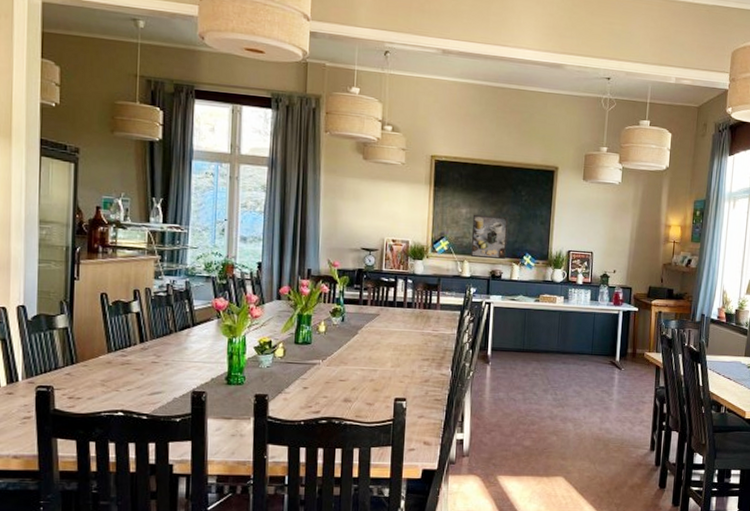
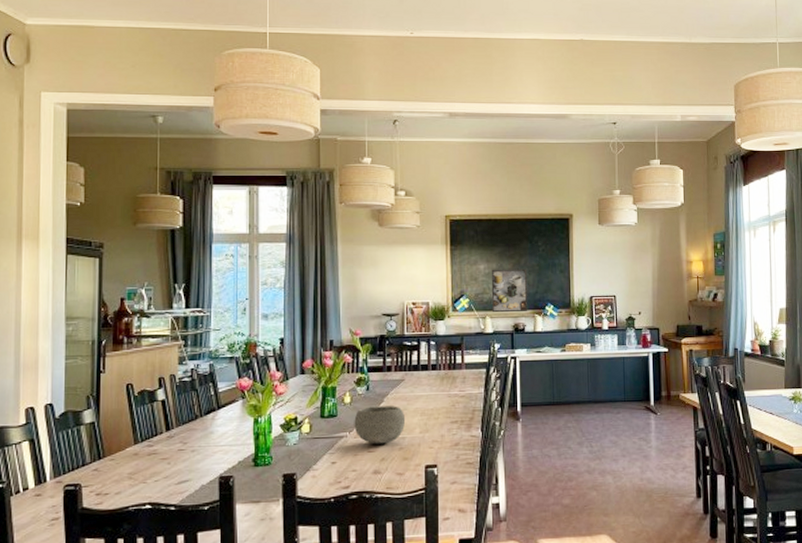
bowl: none [327,337,379,375] -> present [354,406,406,444]

